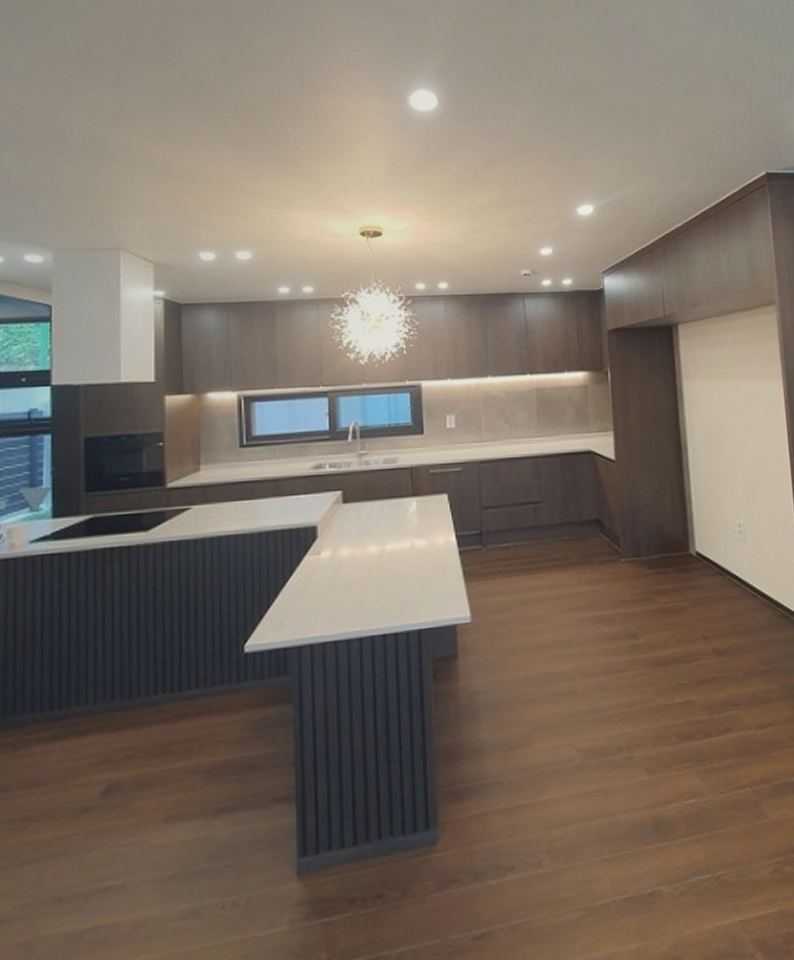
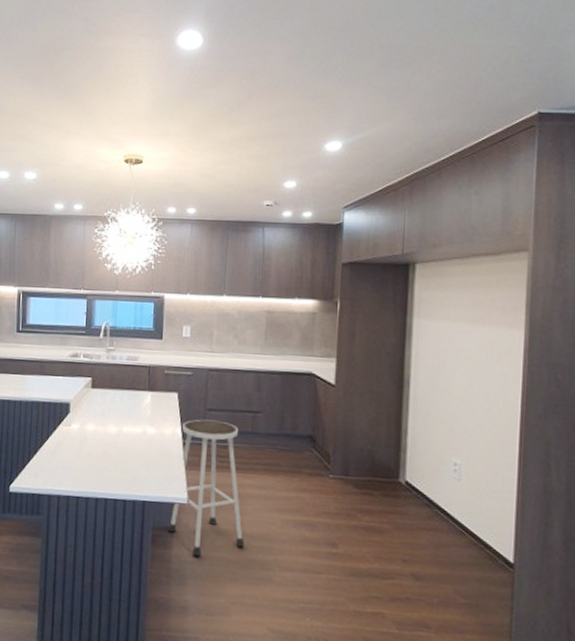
stool: none [451,519,541,684] -> present [167,419,245,557]

